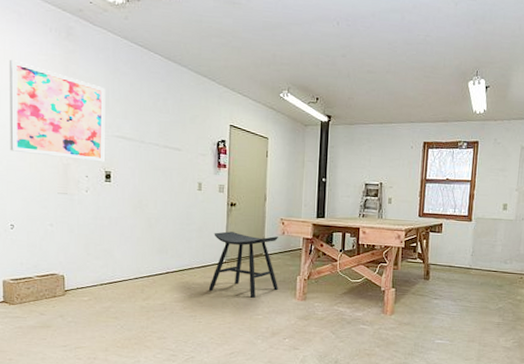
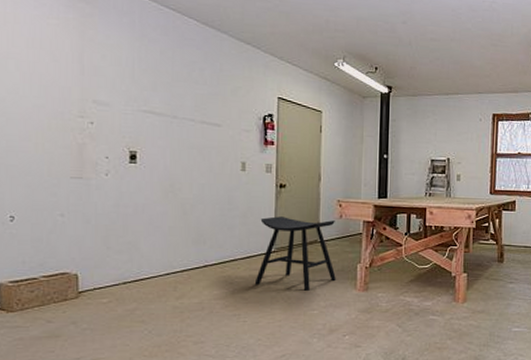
wall art: present [9,60,106,162] -> none [10,24,130,141]

